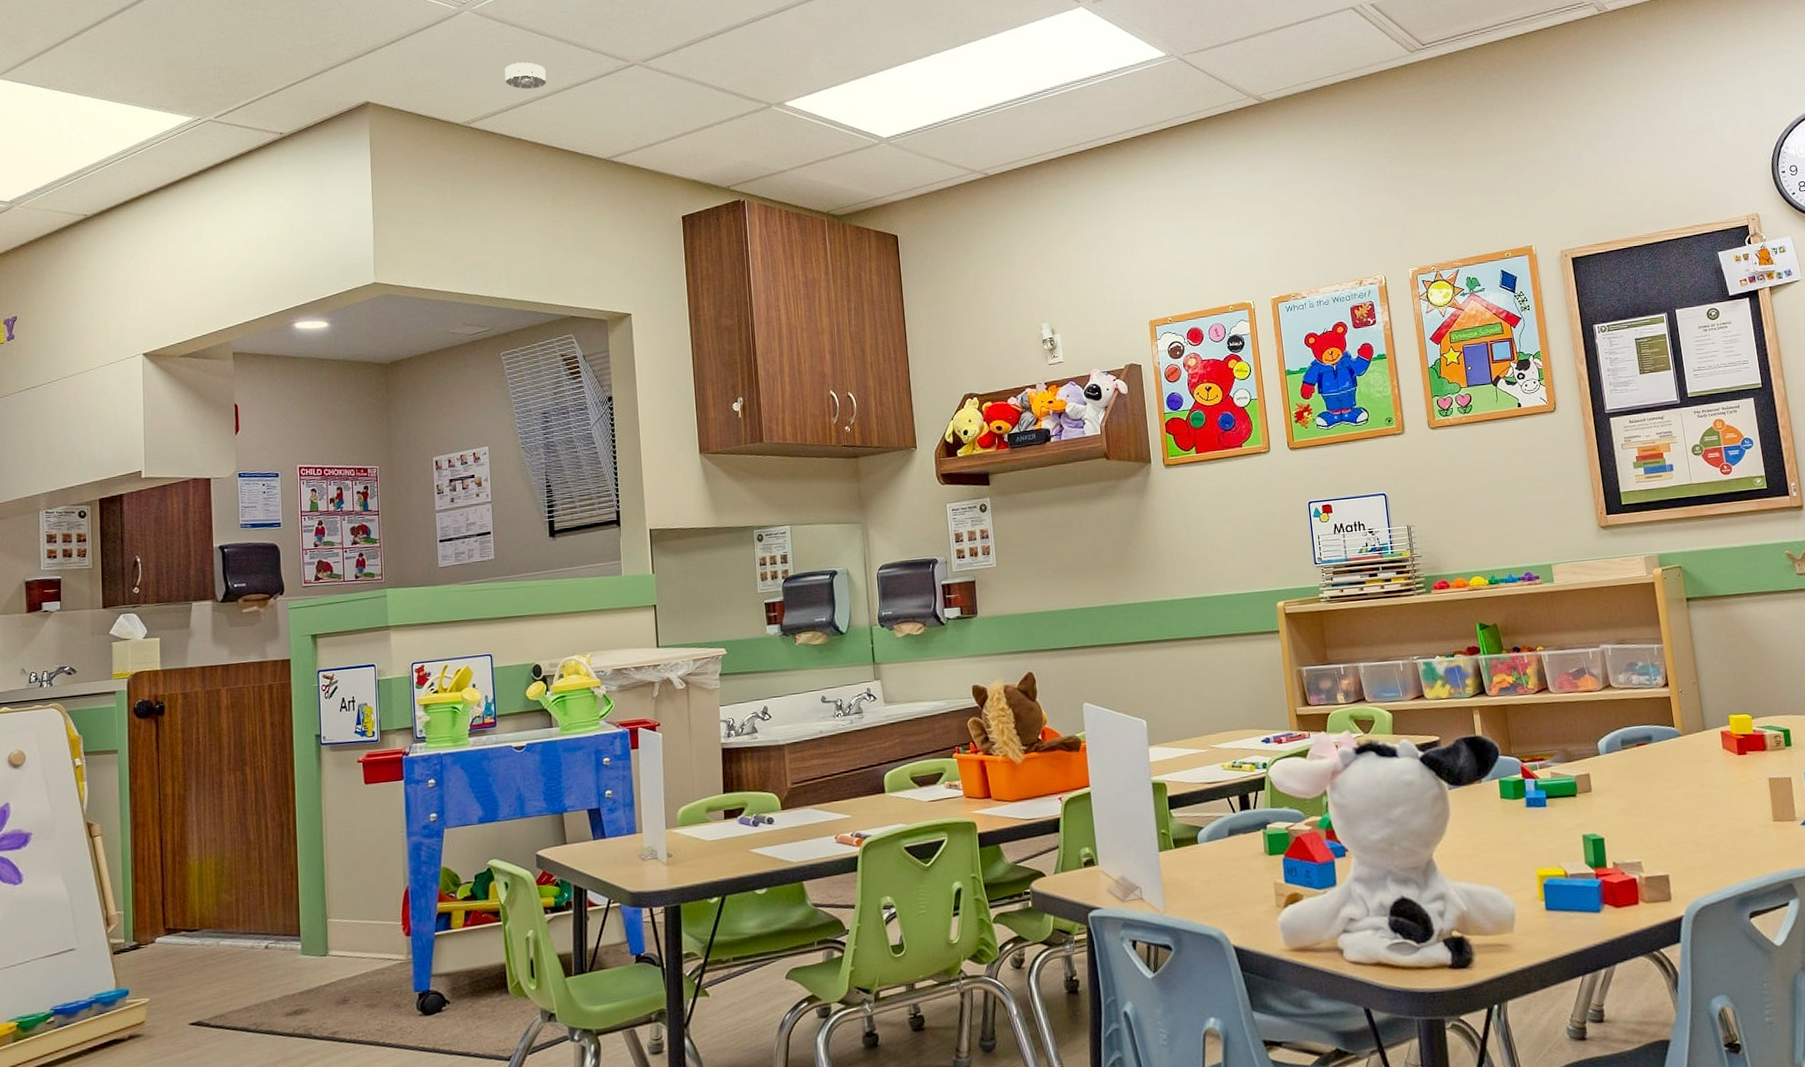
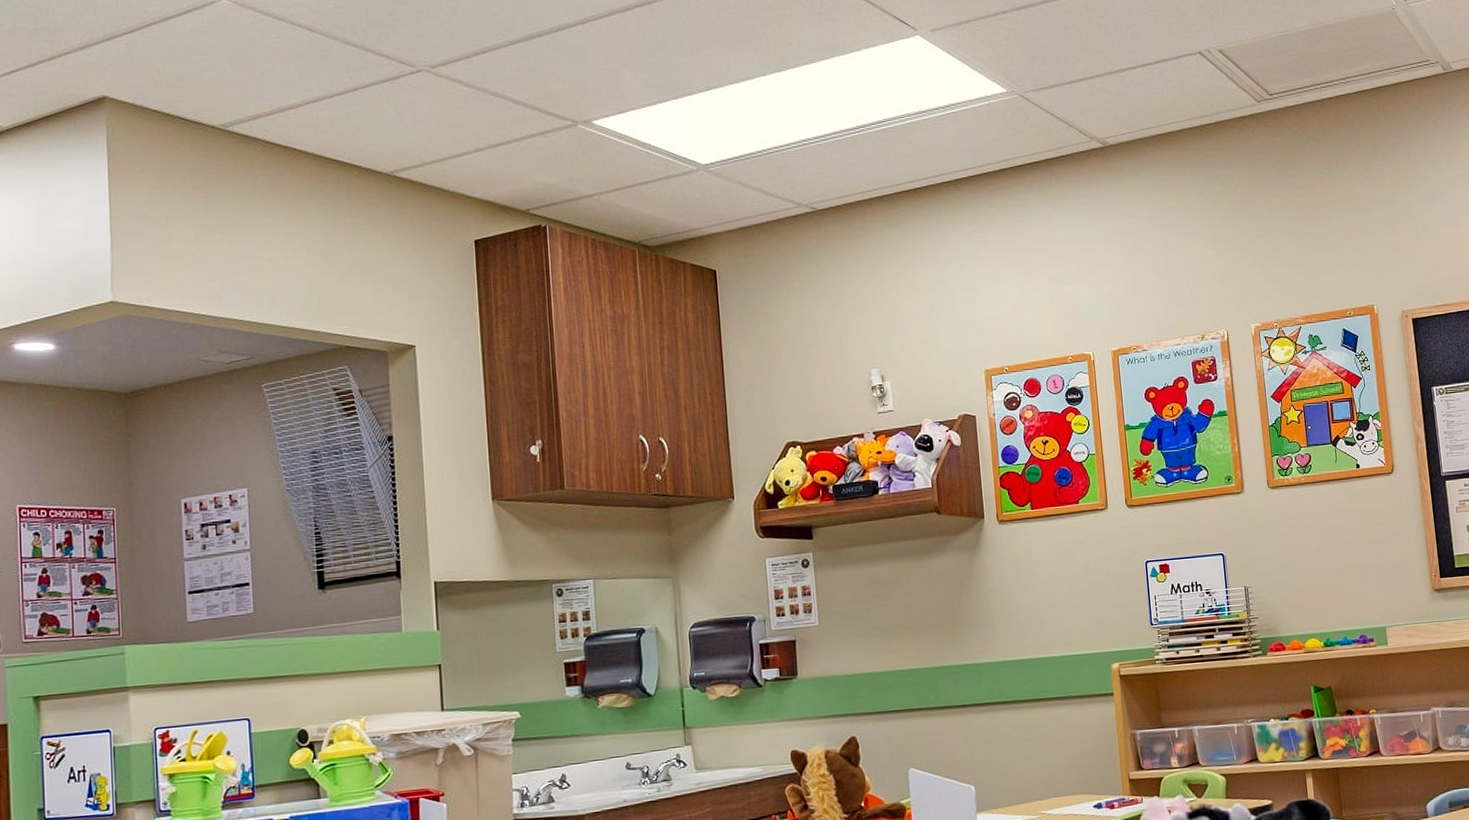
smoke detector: present [504,62,547,90] -> none [269,61,319,92]

